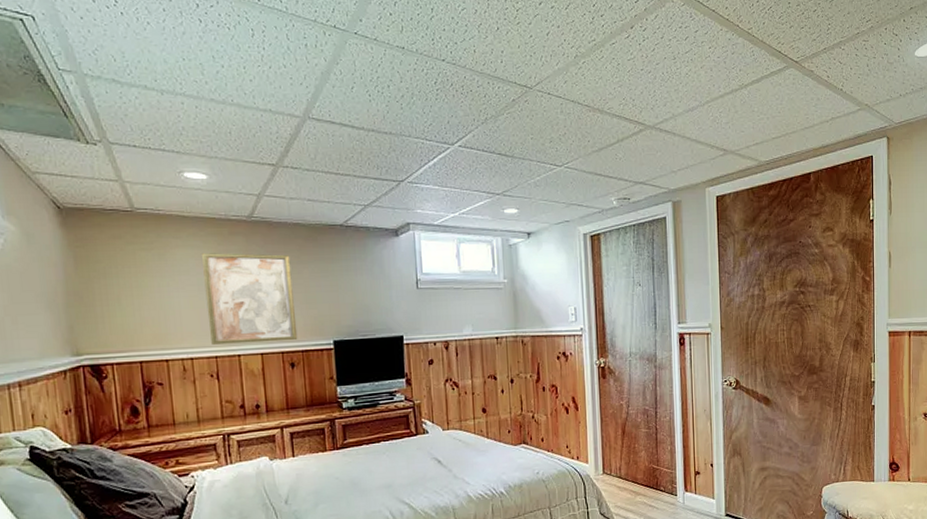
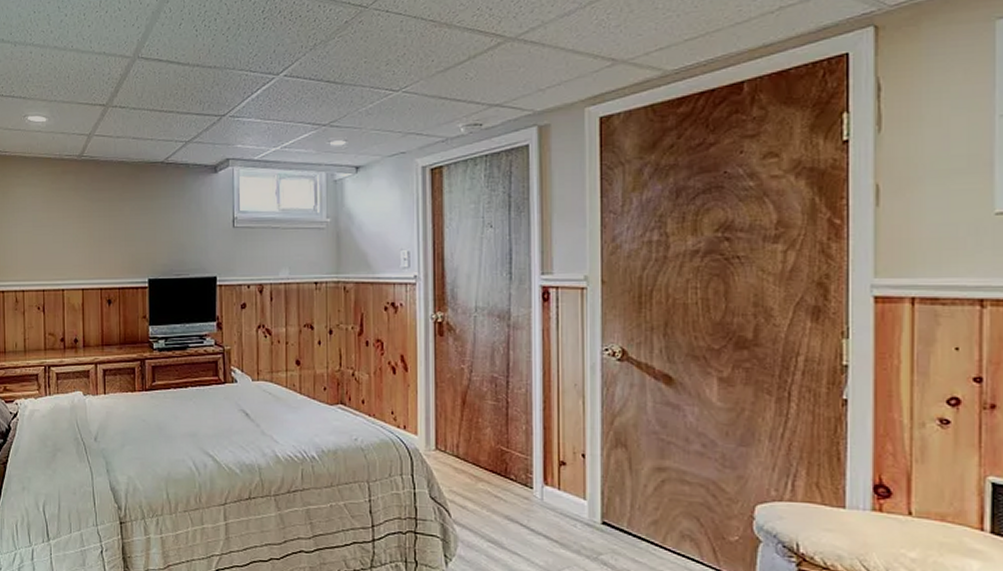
wall art: present [202,253,298,345] -> none [38,191,116,278]

